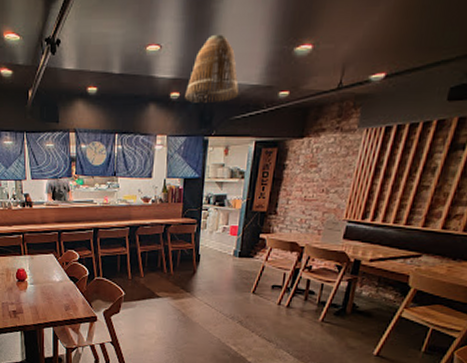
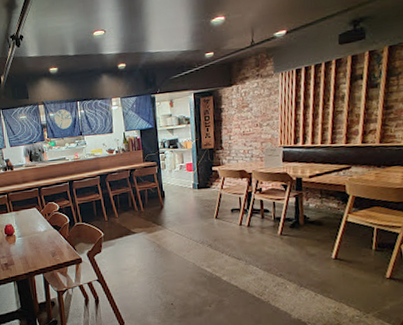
lamp shade: present [185,34,239,103] -> none [130,16,174,70]

